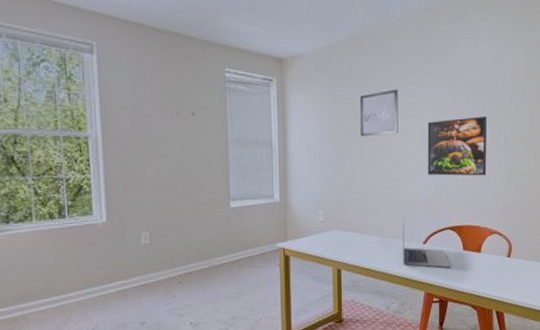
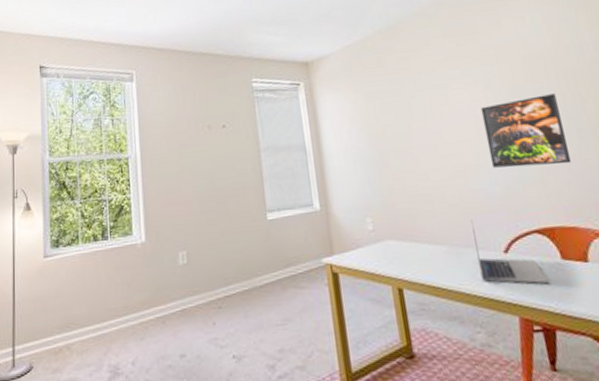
wall art: present [360,89,398,137] -> none [396,76,447,132]

